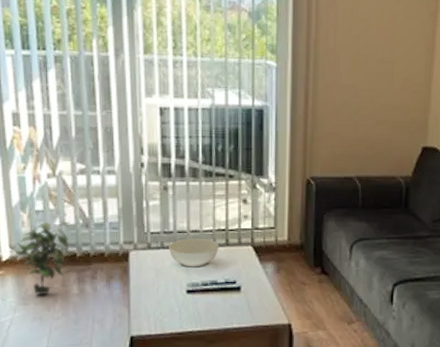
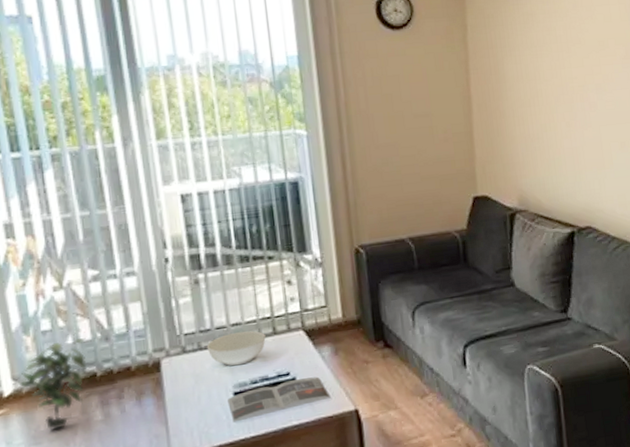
magazine: none [181,288,269,316] -> present [228,376,331,423]

